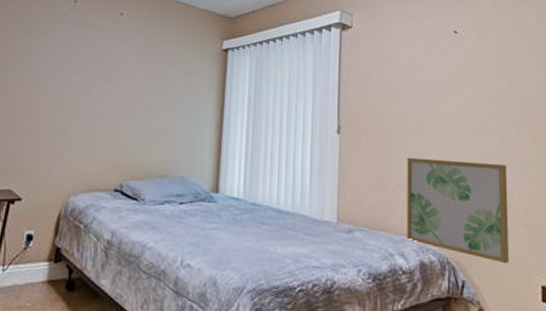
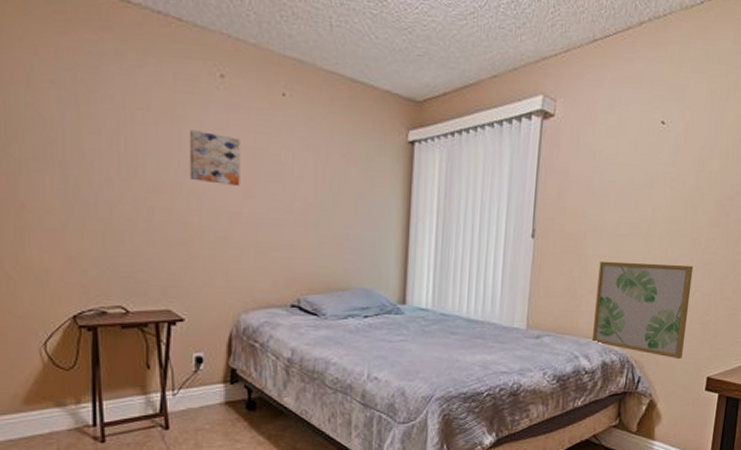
wall art: none [41,41,84,85] -> present [189,129,240,186]

